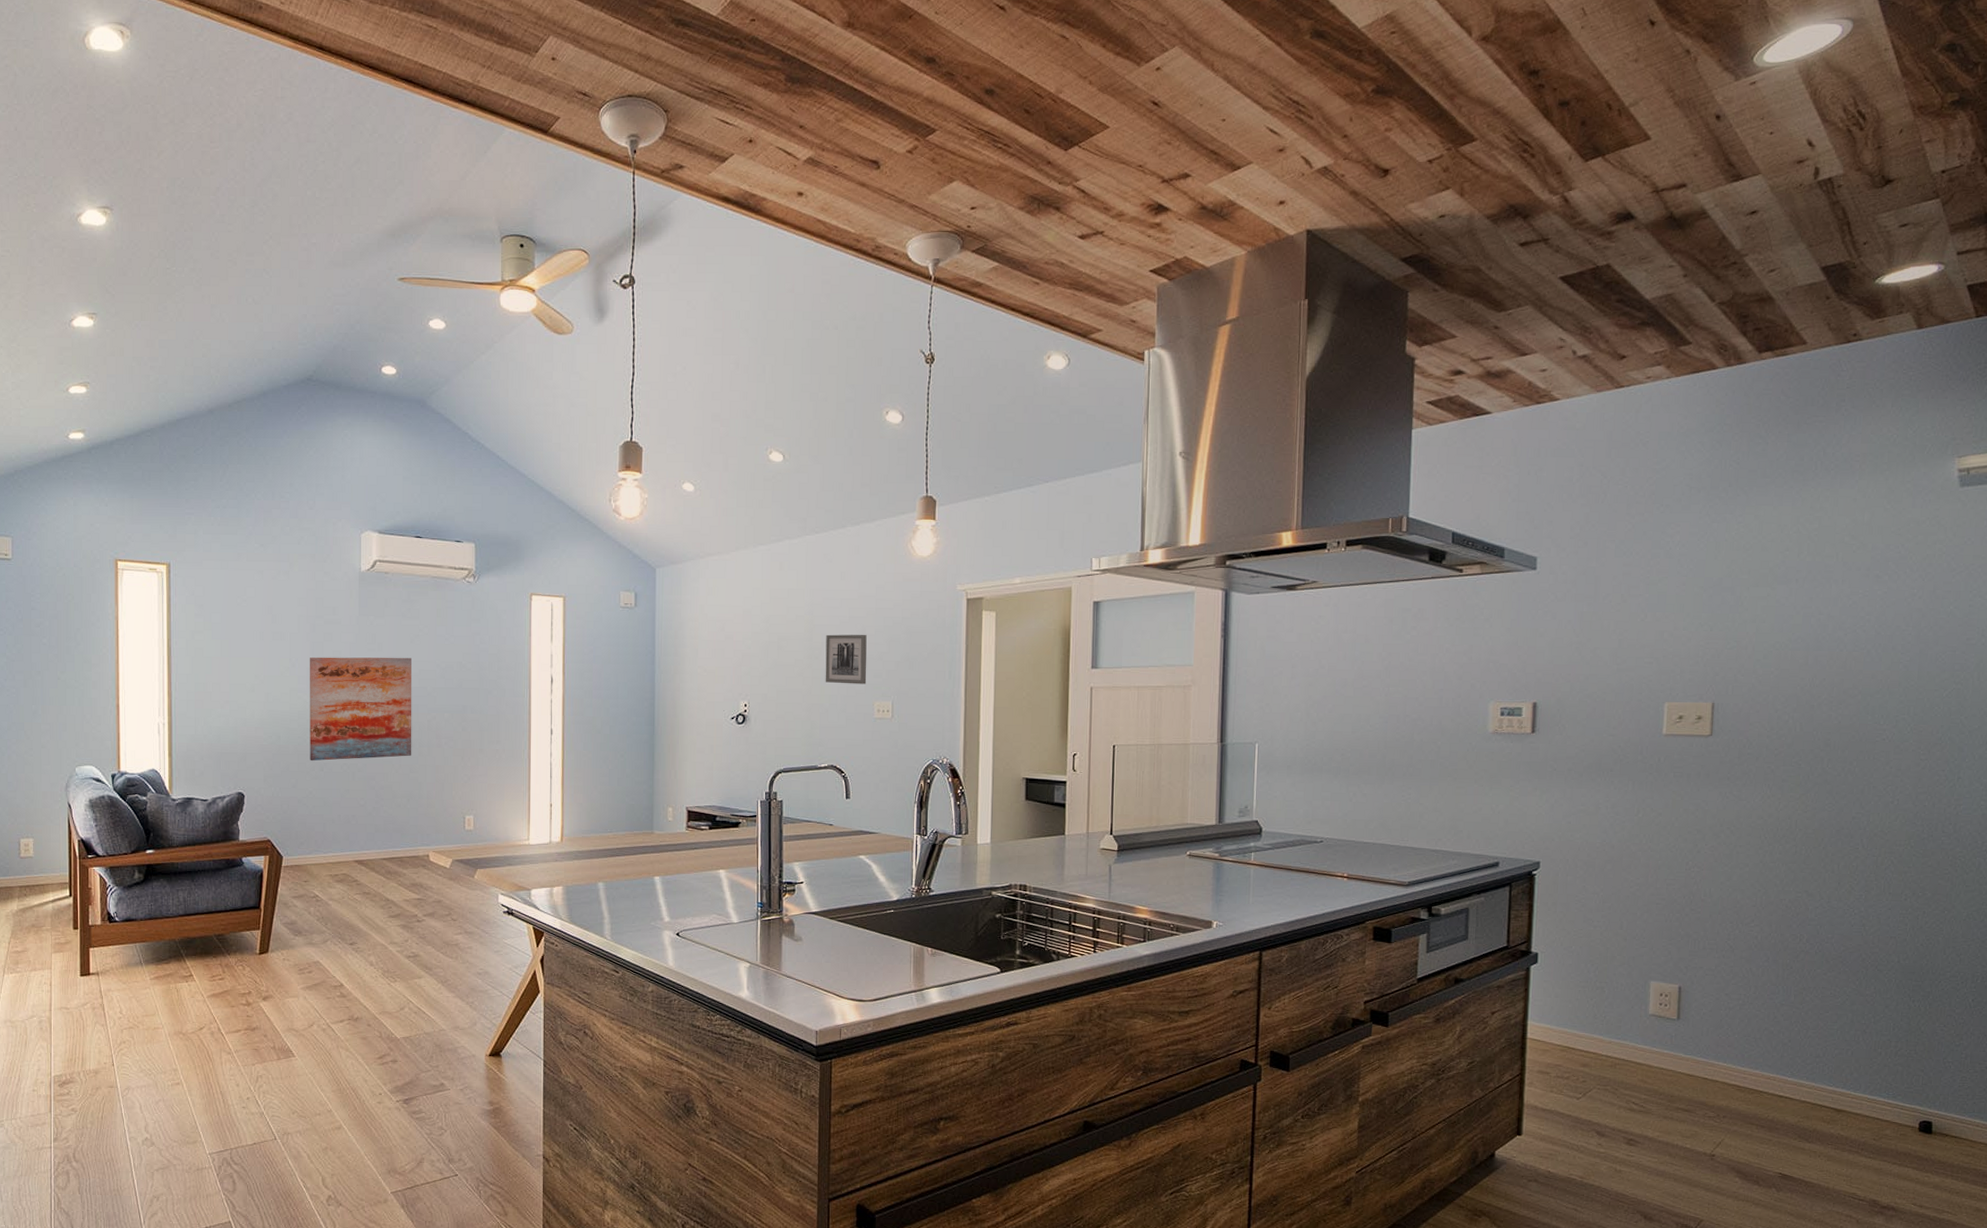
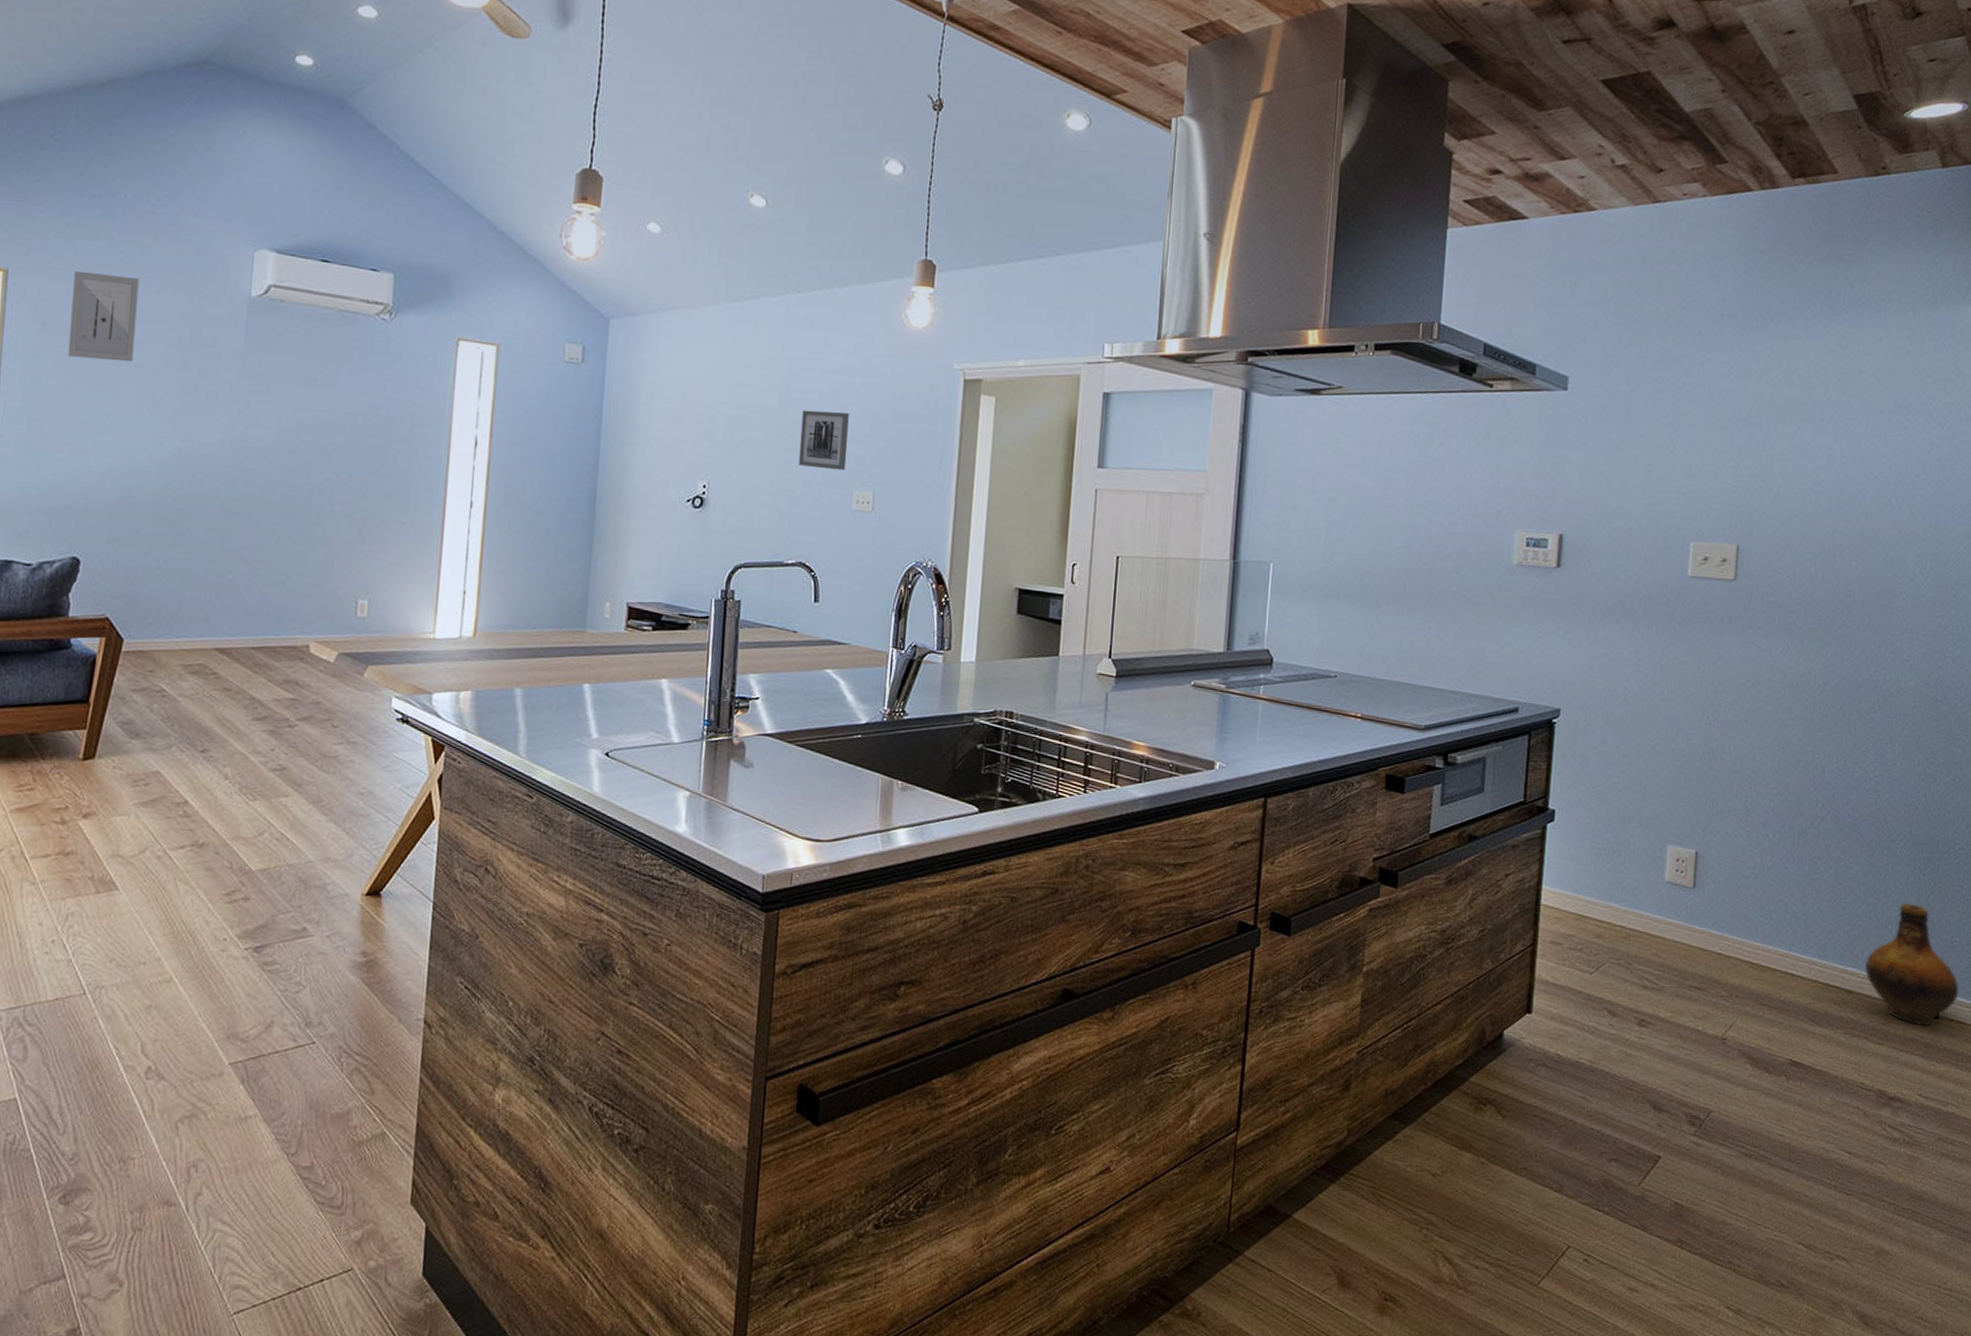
wall art: none [221,560,272,632] -> present [68,270,139,362]
wall art: present [310,657,412,761] -> none [168,396,306,525]
ceramic jug: none [1854,1027,1953,1141] -> present [1864,902,1959,1026]

